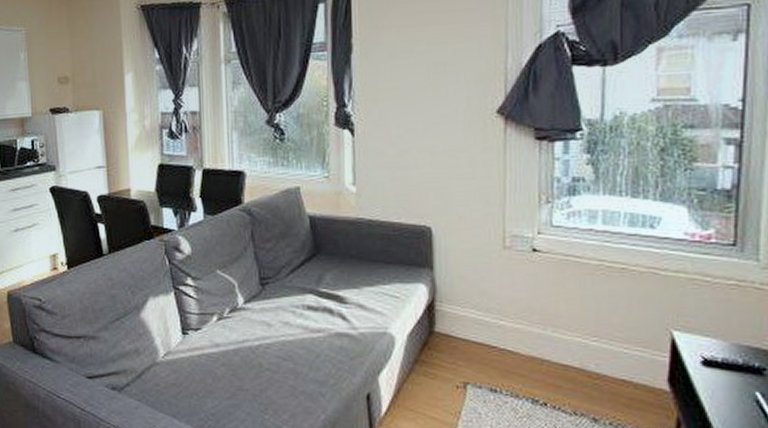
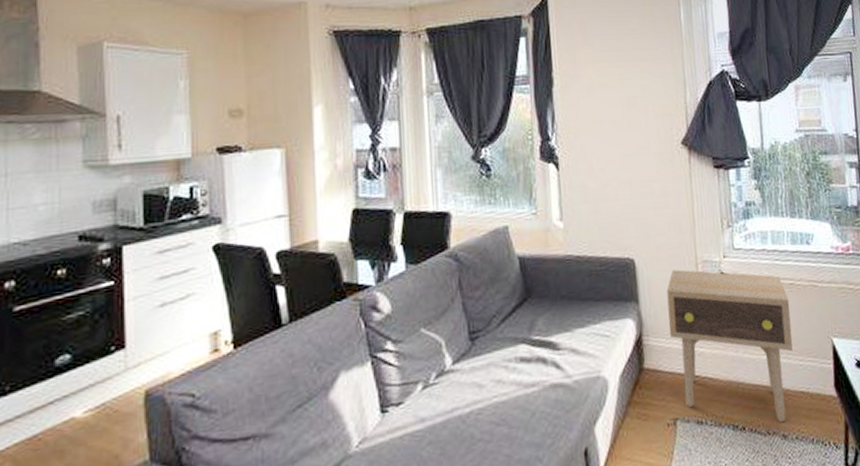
side table: none [465,242,619,407] -> present [666,269,793,423]

